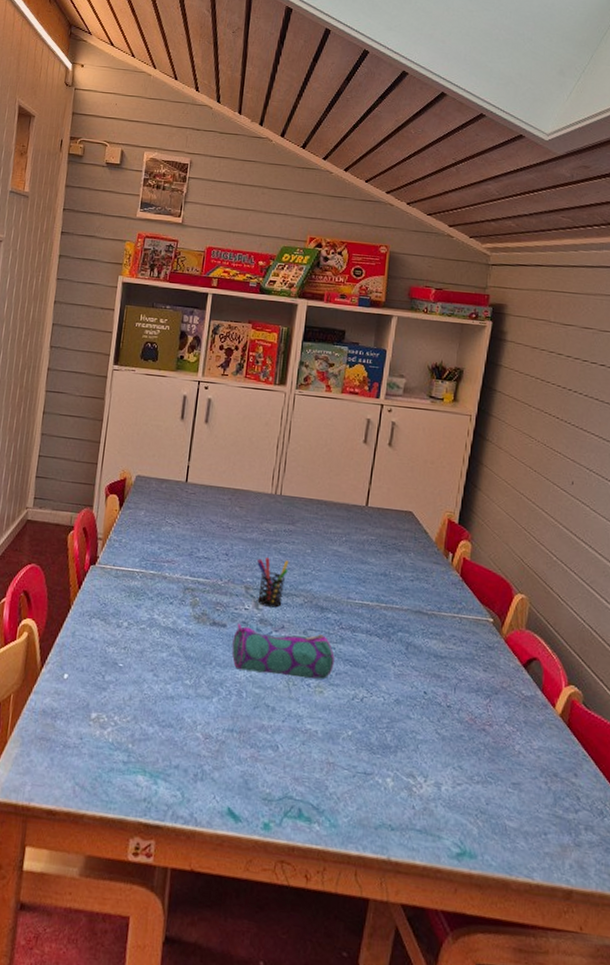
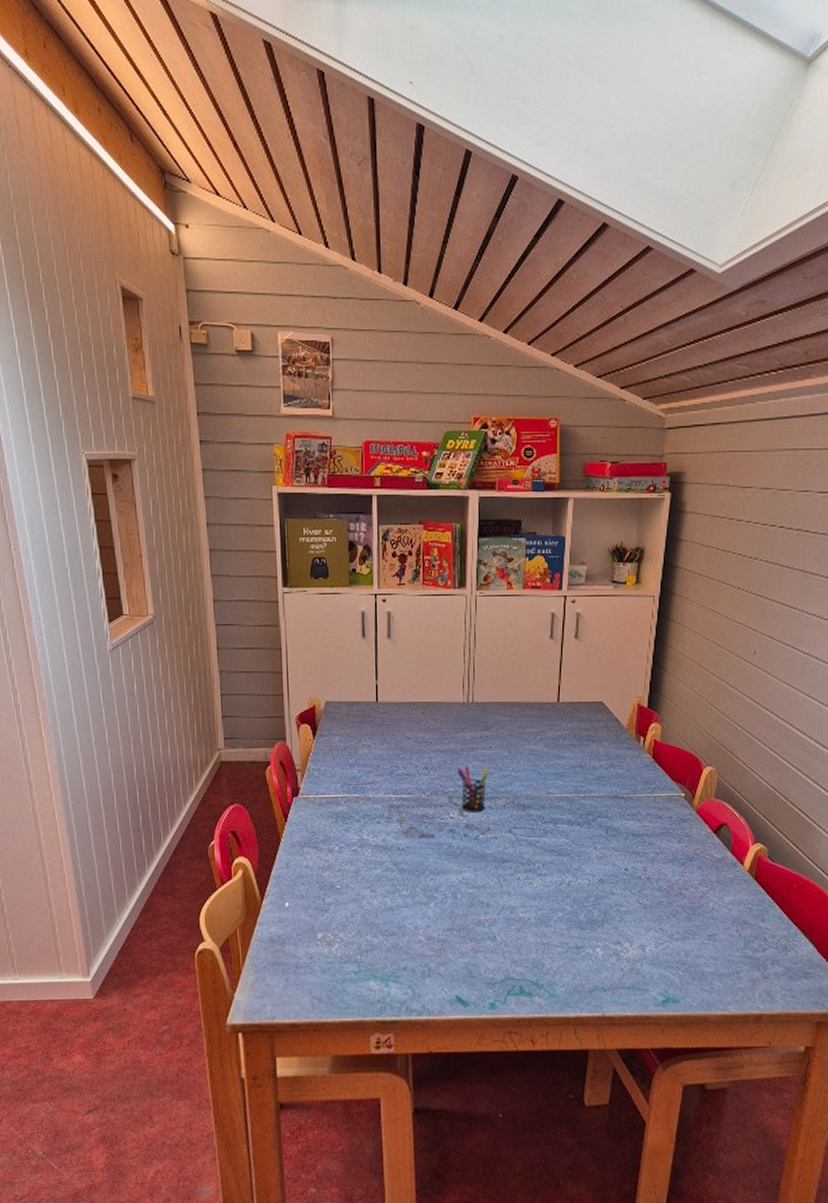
pencil case: present [231,623,335,680] -> none [442,831,540,874]

